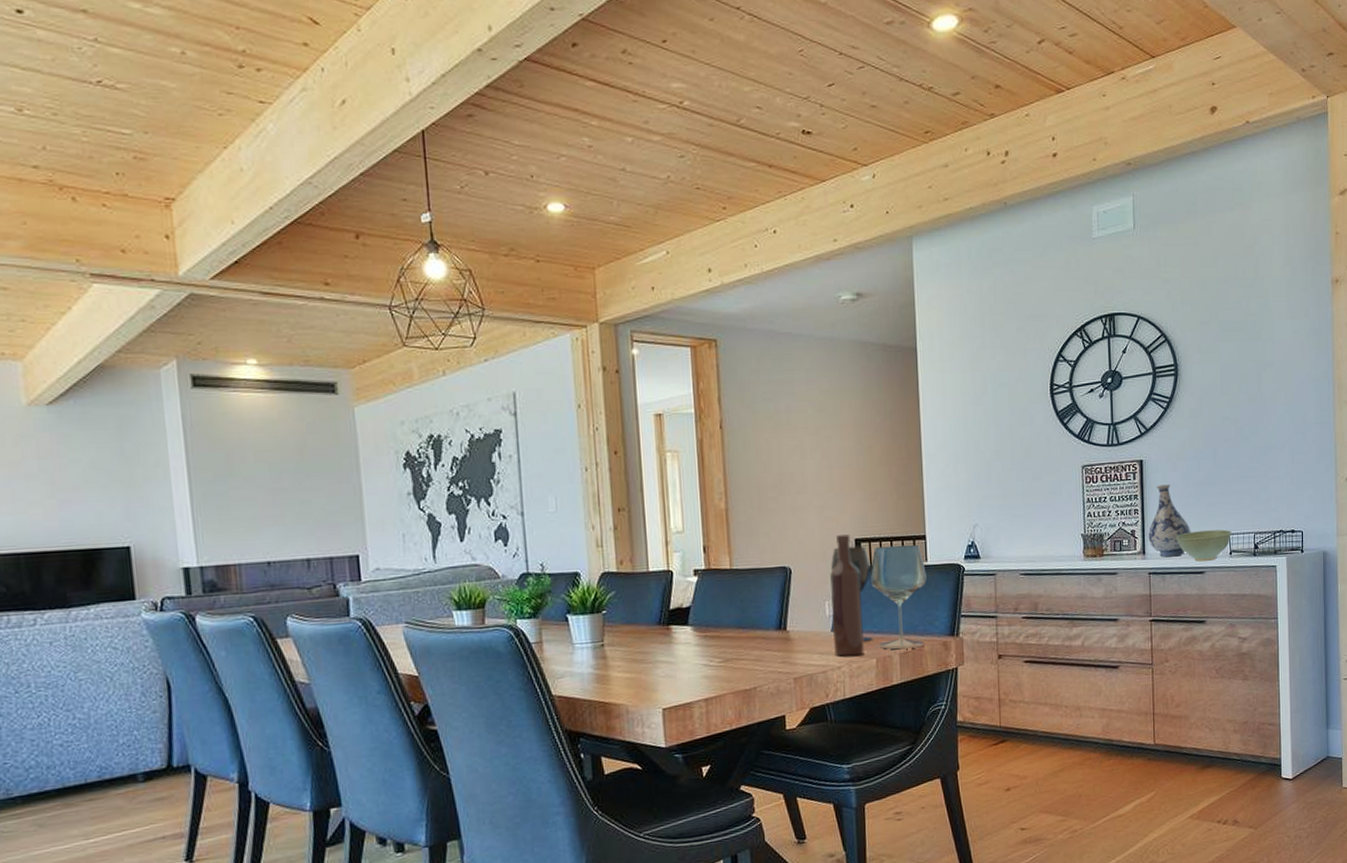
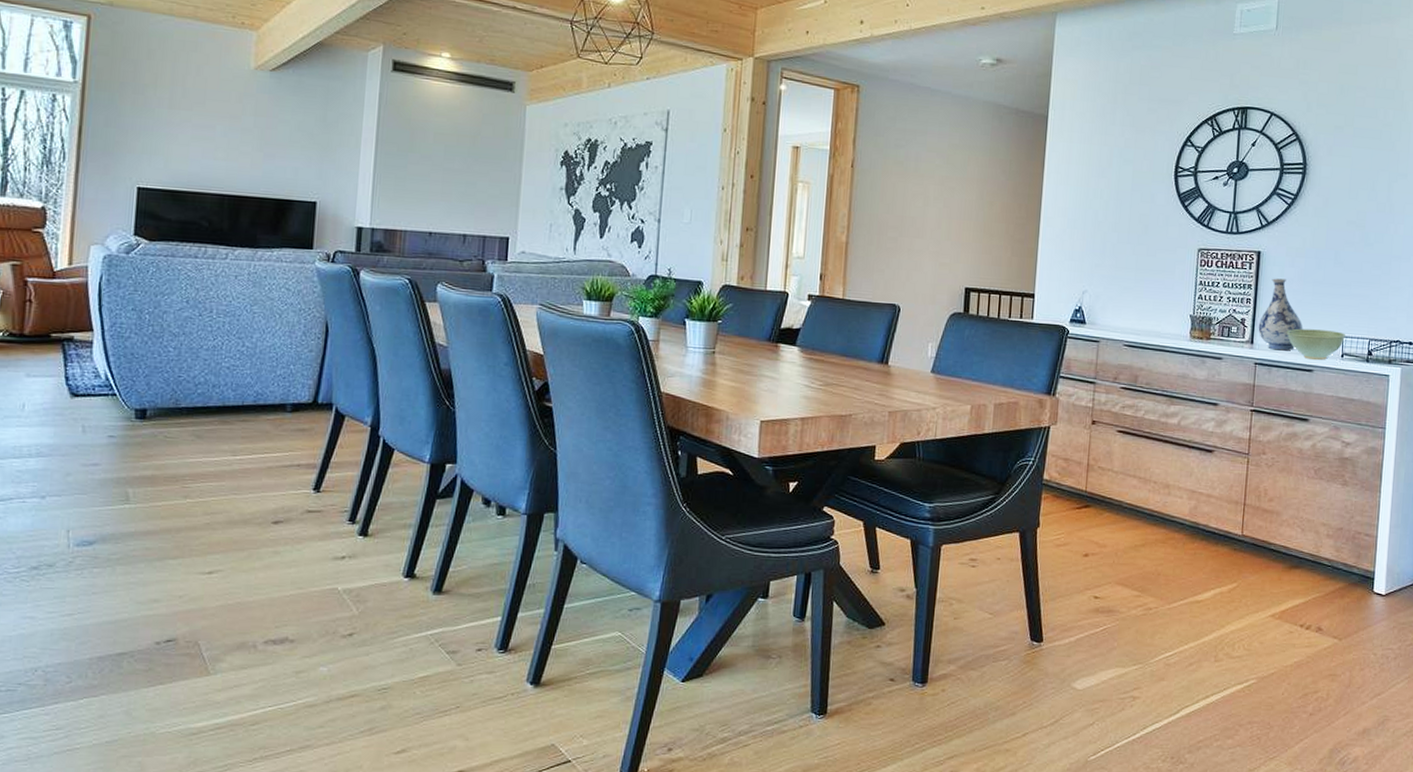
wine bottle: present [830,534,864,657] -> none [931,282,966,399]
wine glass: present [831,546,873,642] -> none [939,294,977,388]
wine glass: present [869,544,927,650] -> none [974,298,1031,401]

